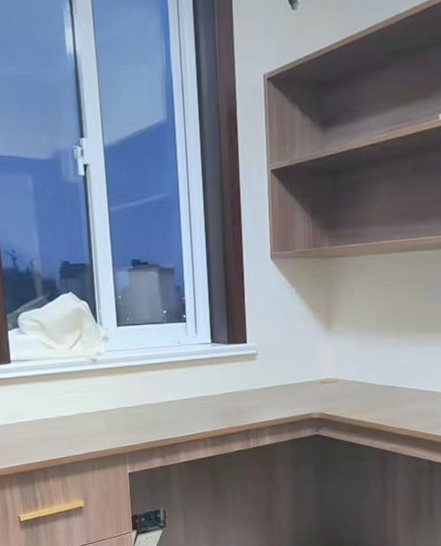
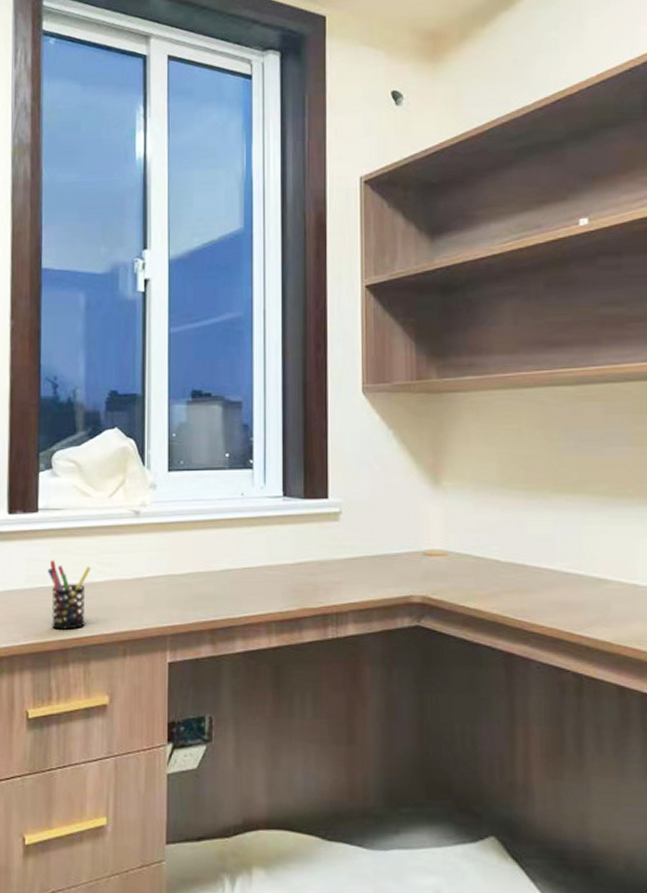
pen holder: none [24,401,60,454] -> present [48,560,92,630]

